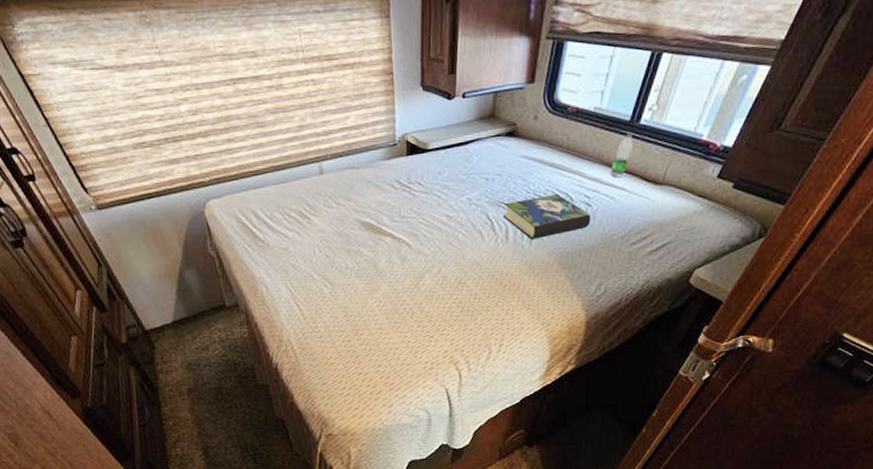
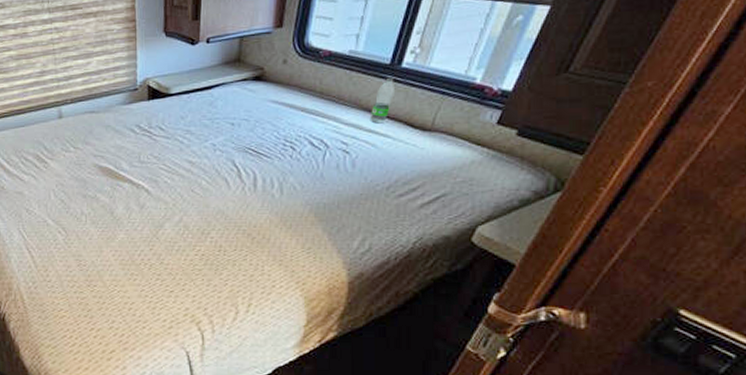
book: present [504,194,591,239] -> none [251,140,350,188]

